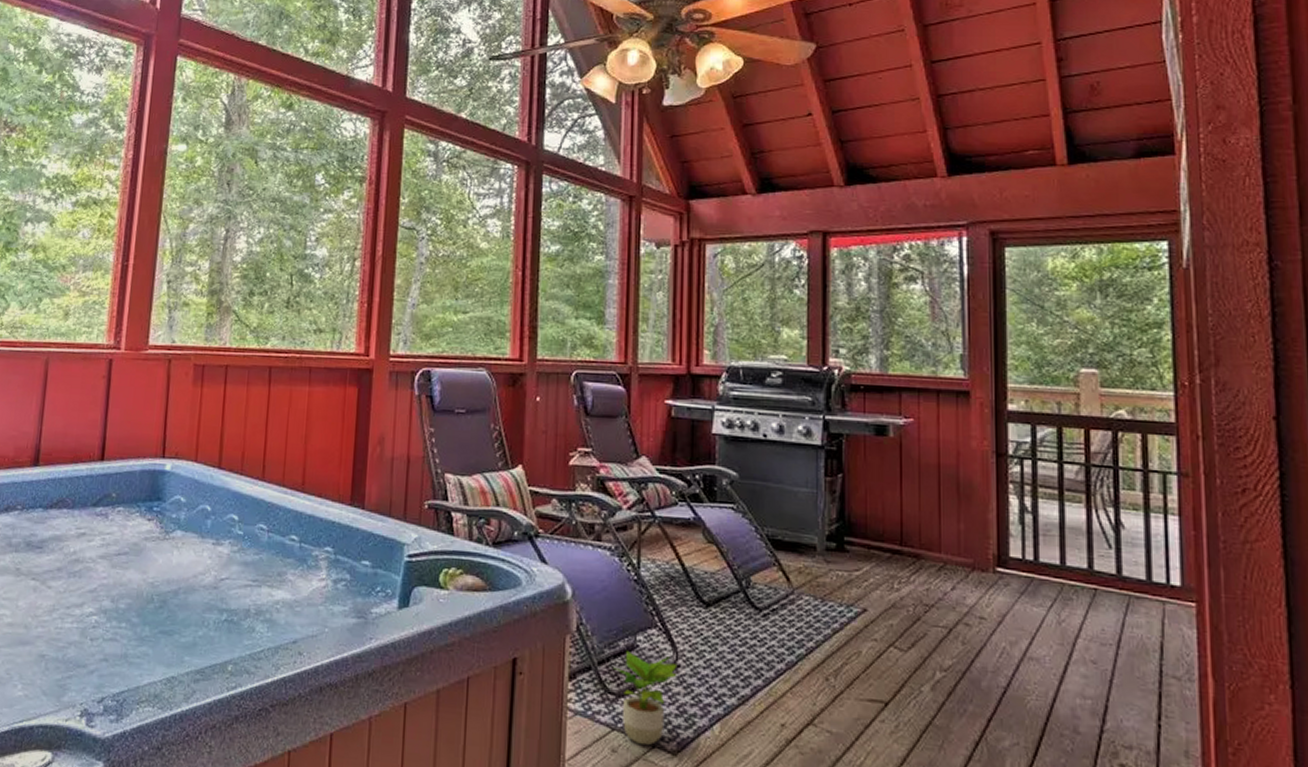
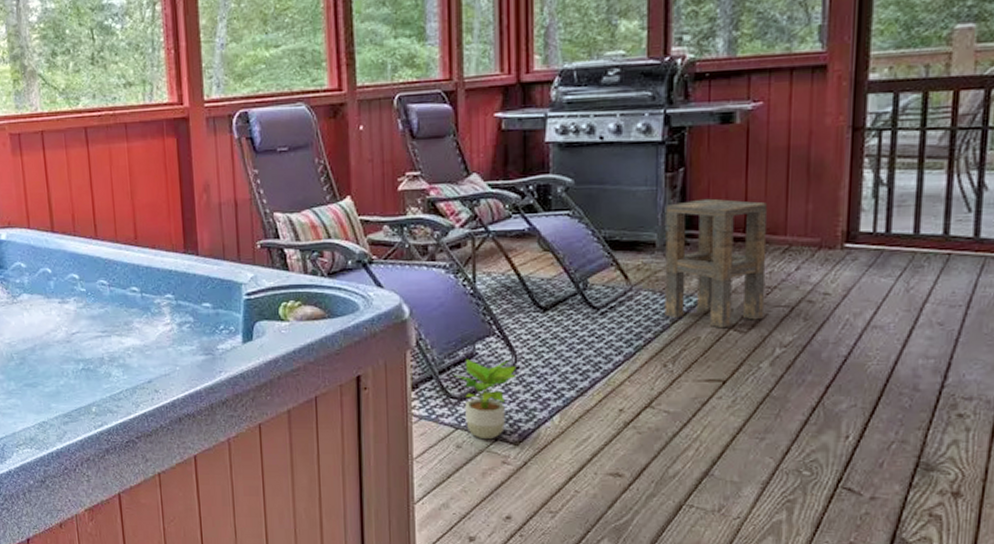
side table: none [826,506,924,645] -> present [664,198,768,329]

